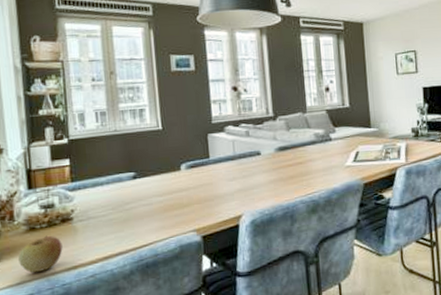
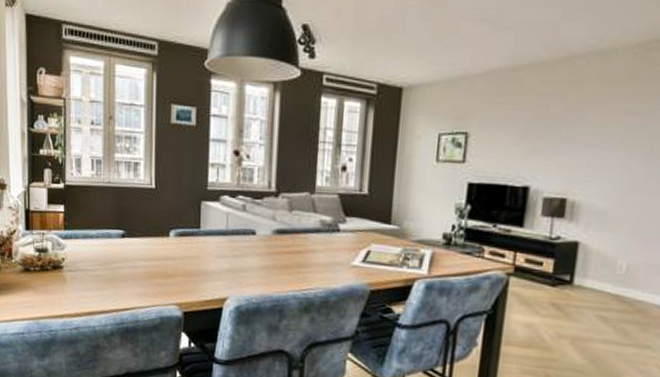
apple: present [18,235,63,273] -> none [14,279,52,314]

